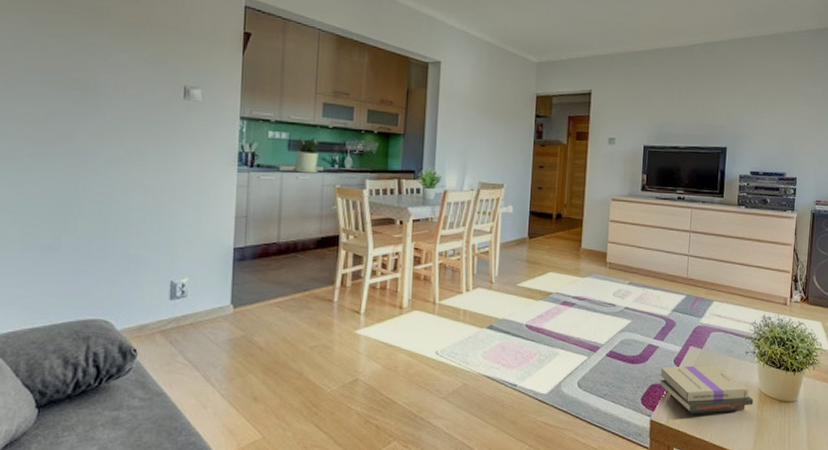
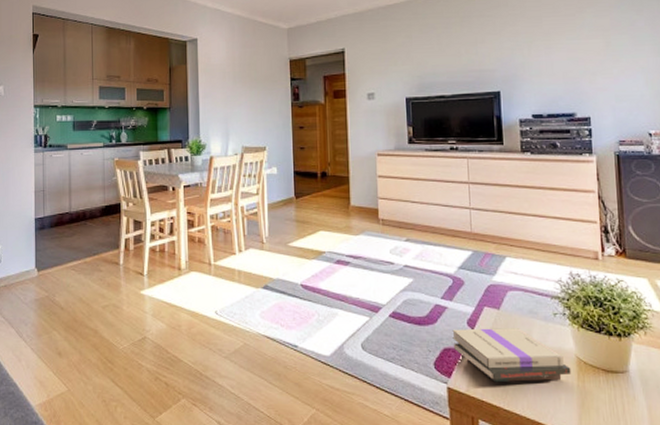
planter: present [292,137,319,174] -> none [77,118,99,150]

